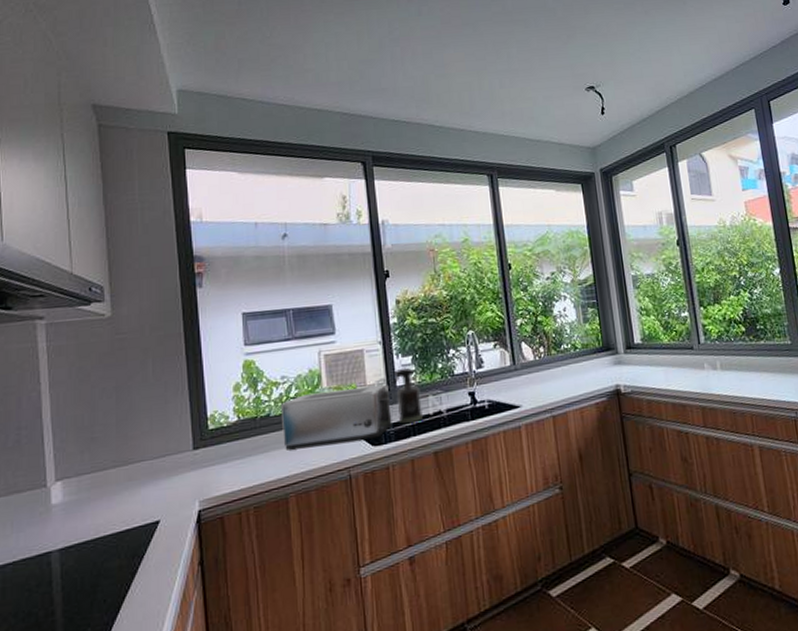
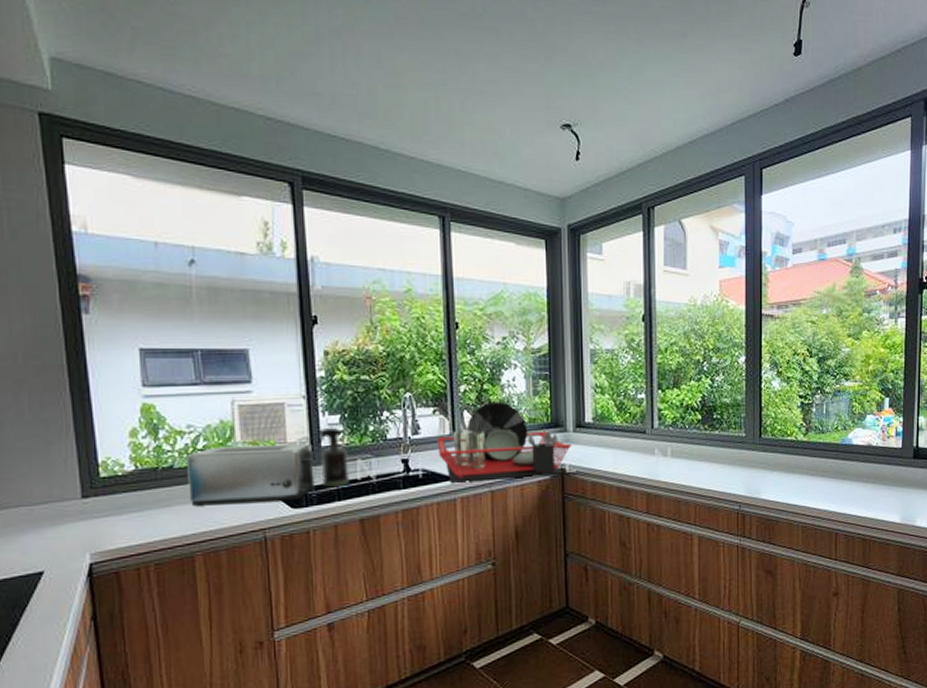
dish rack: none [499,331,624,411] -> present [437,401,571,483]

